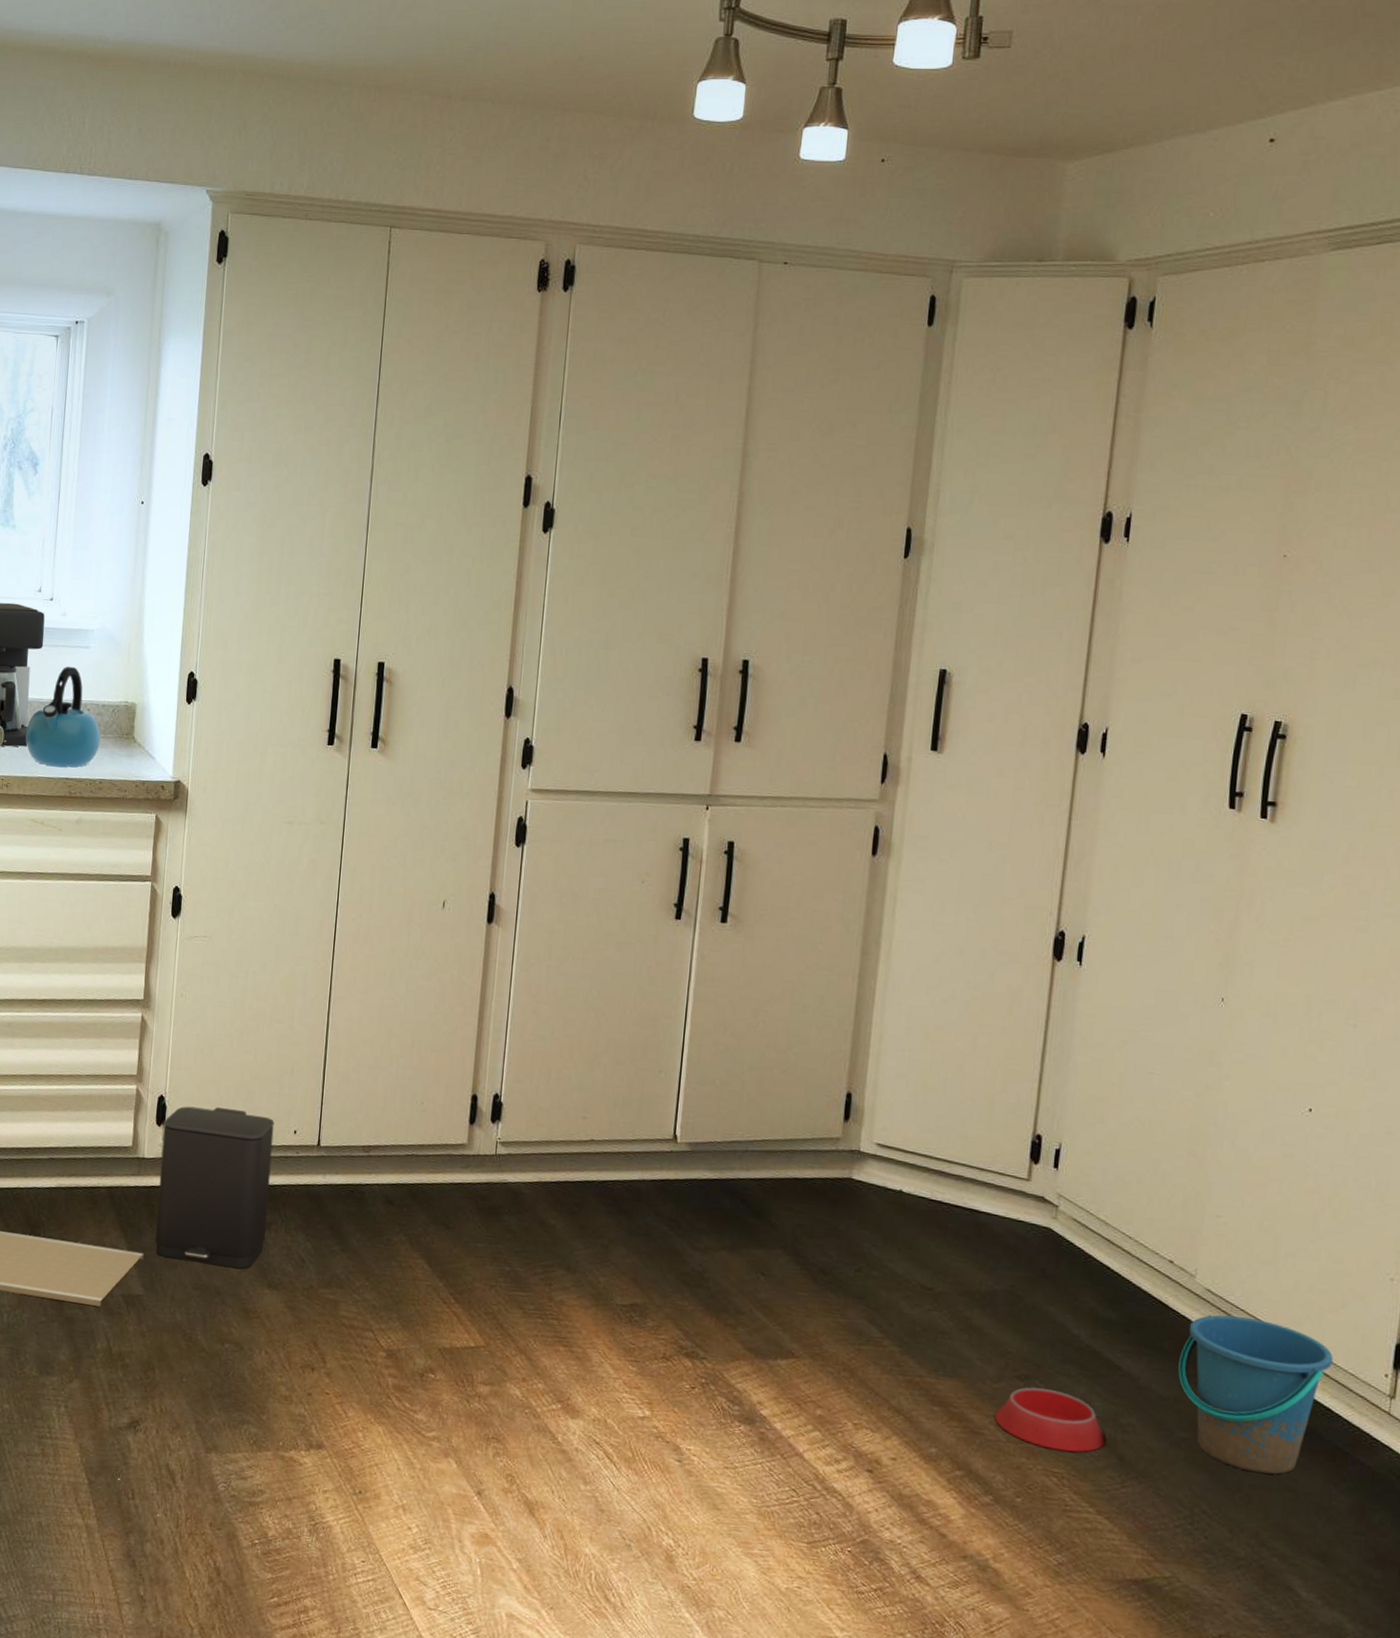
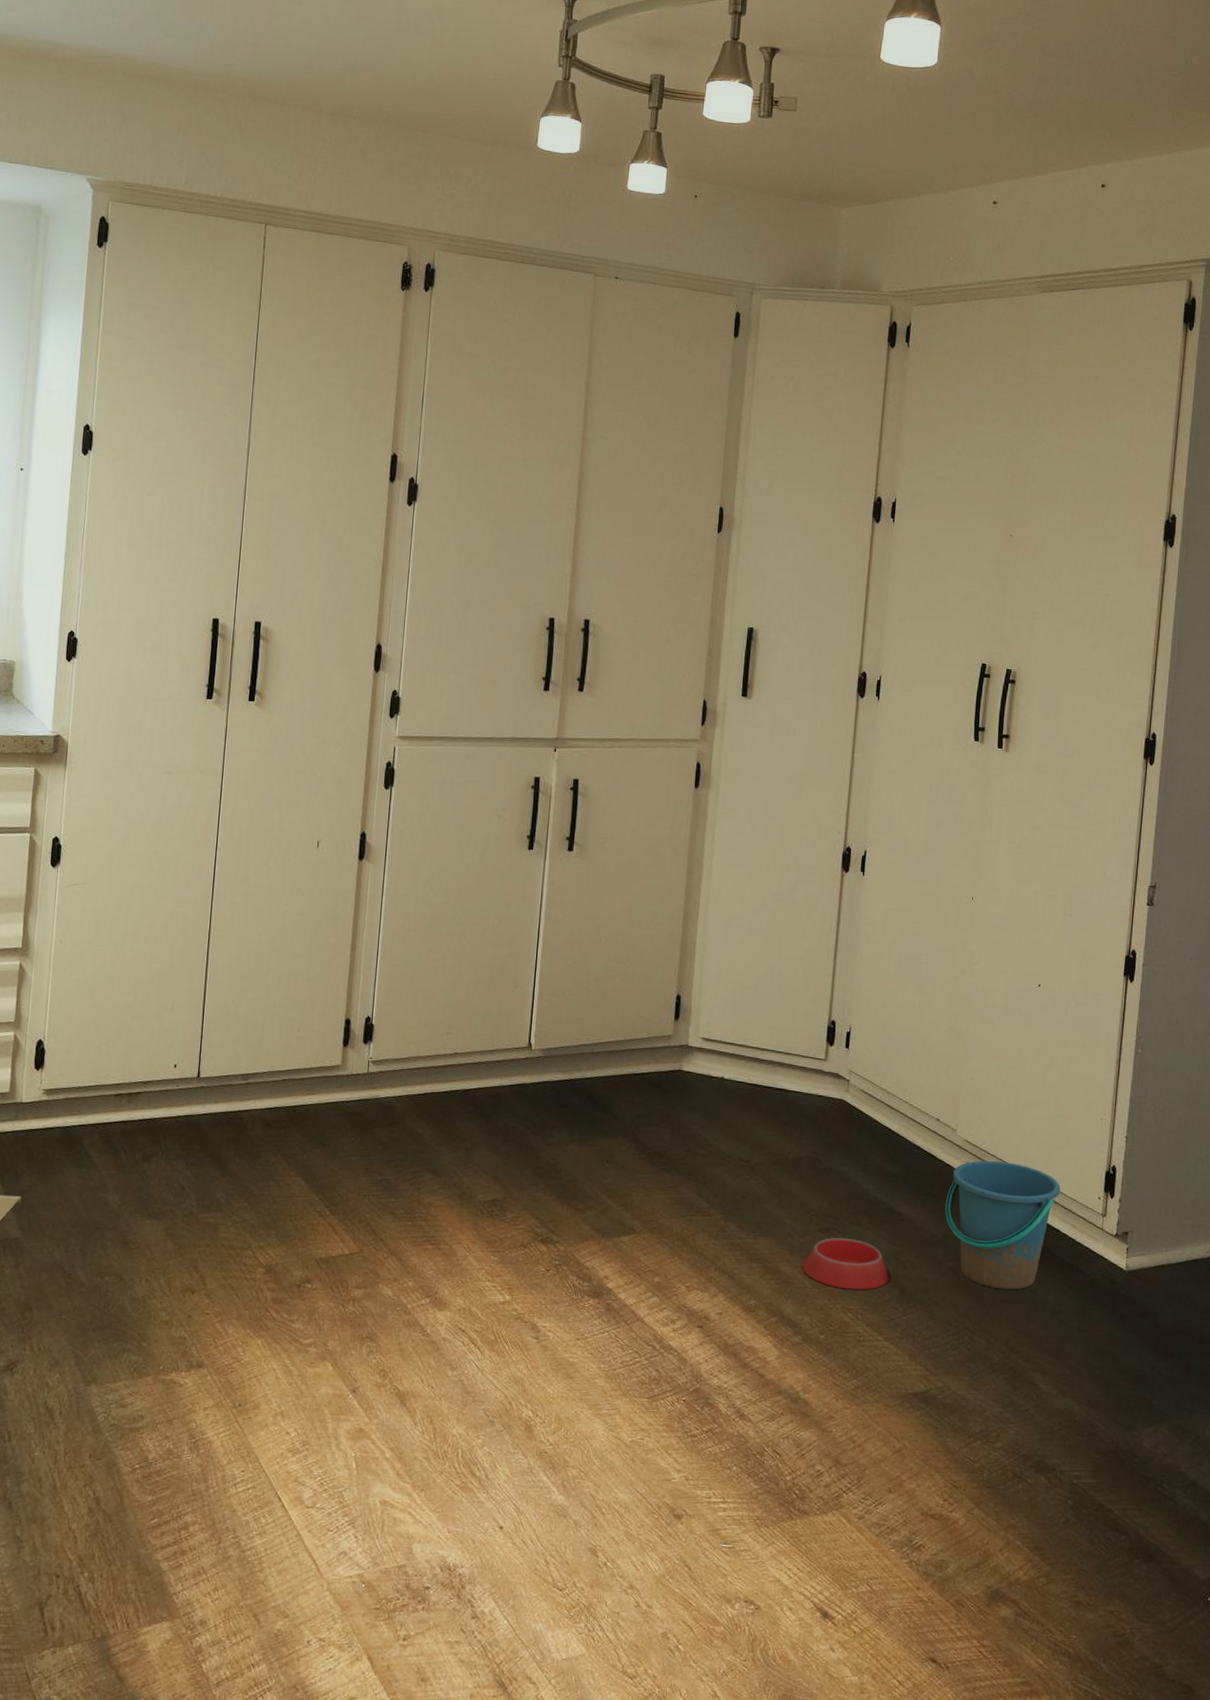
pedal bin: present [155,1106,275,1269] -> none [34,1048,155,1202]

